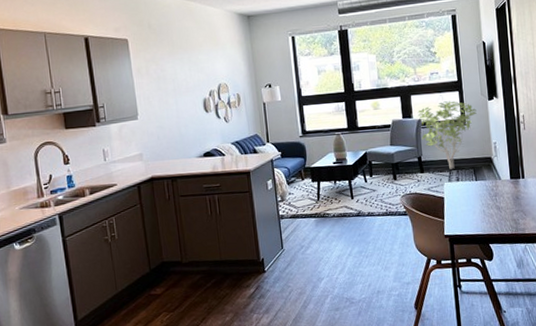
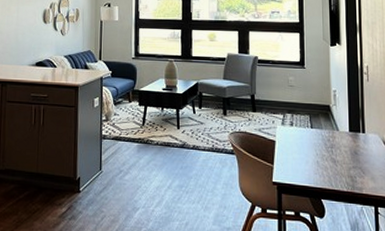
shrub: present [417,101,477,170] -> none [254,41,317,113]

